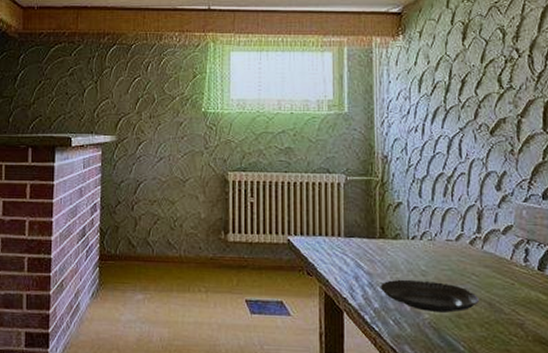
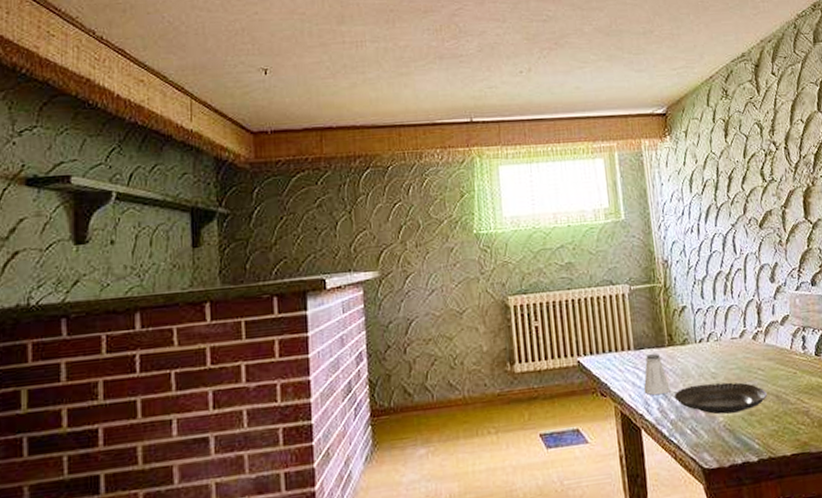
saltshaker: none [350,243,377,283] -> present [643,354,671,396]

